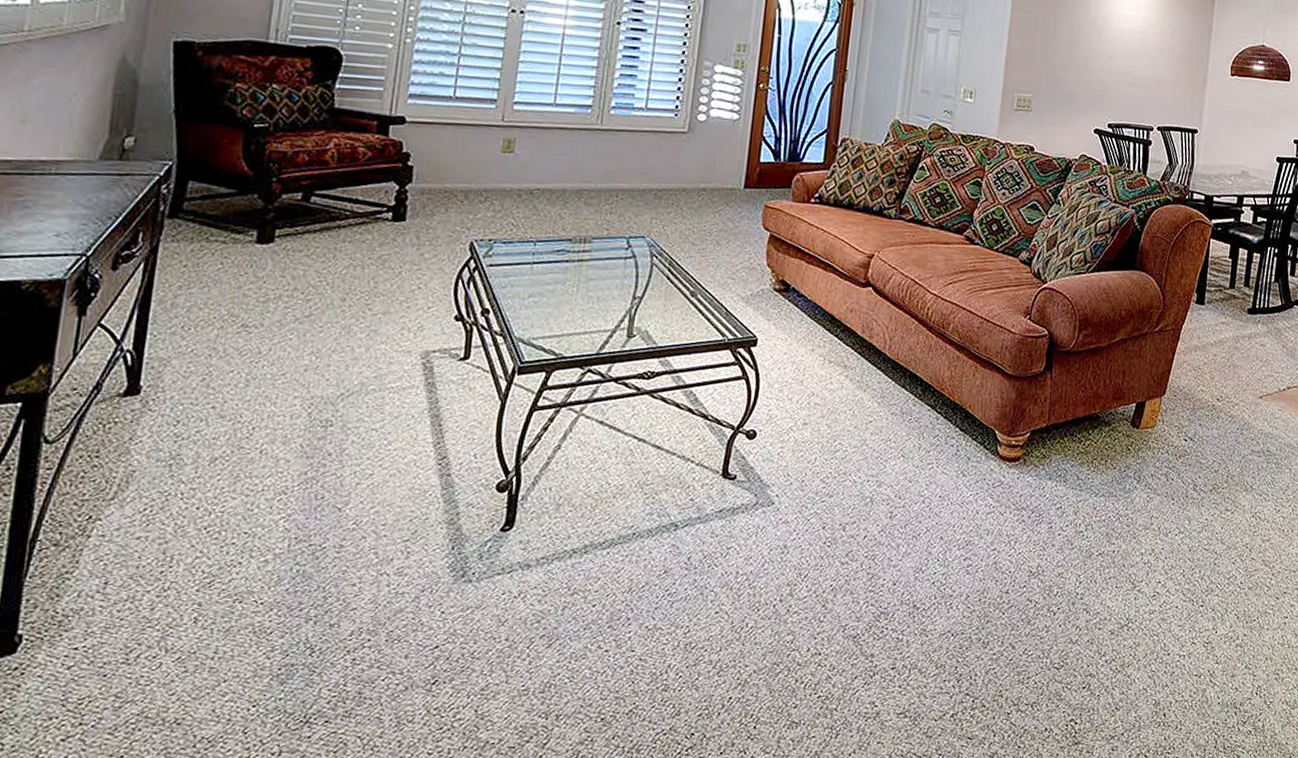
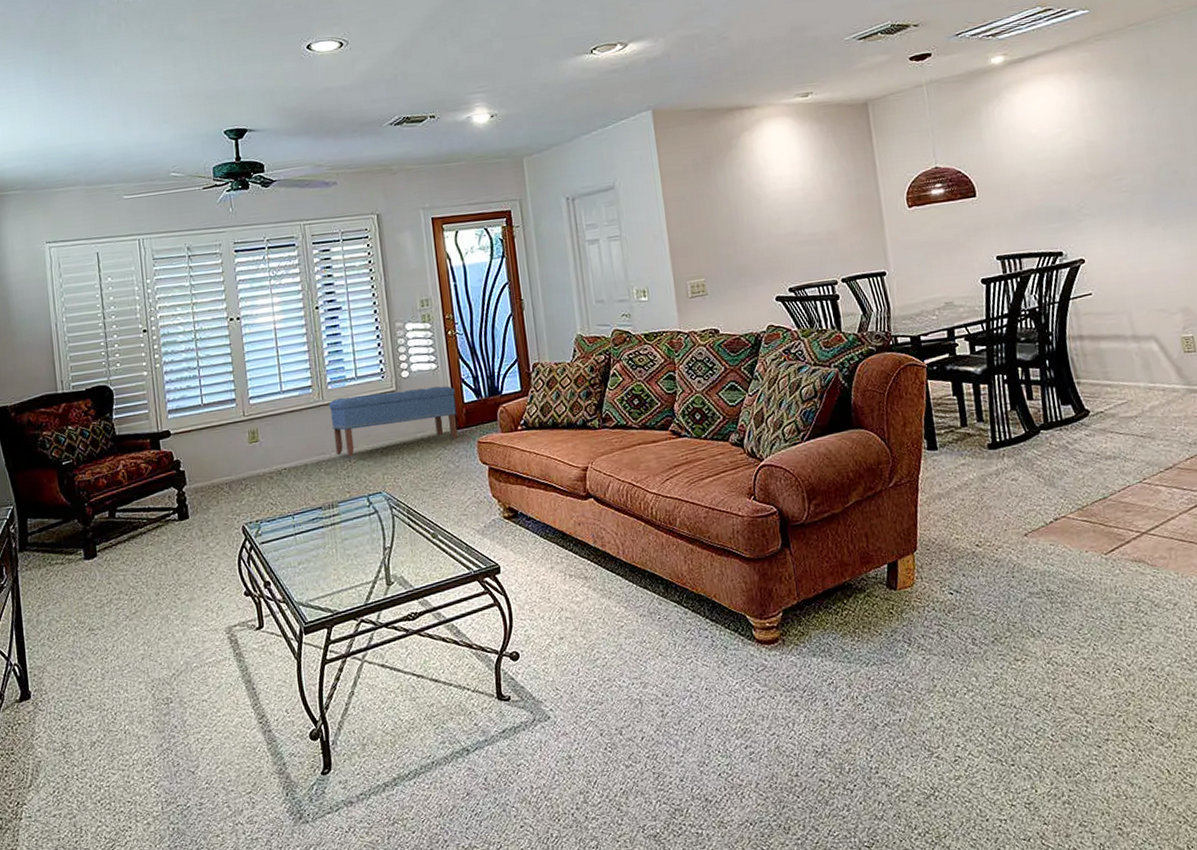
bench: none [602,125,754,198] -> present [329,386,459,457]

